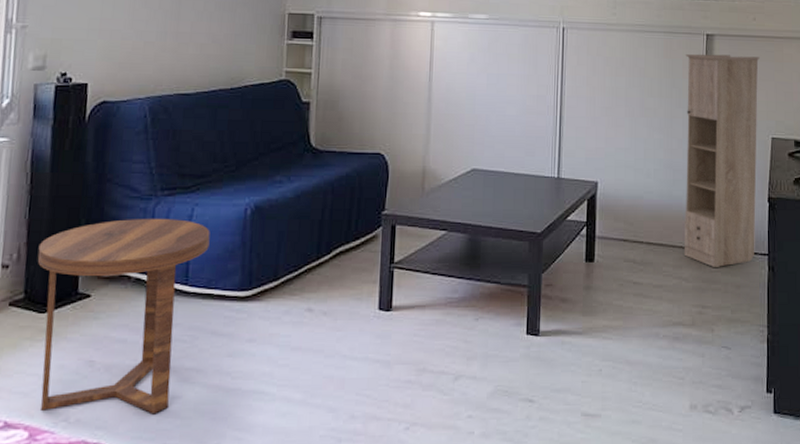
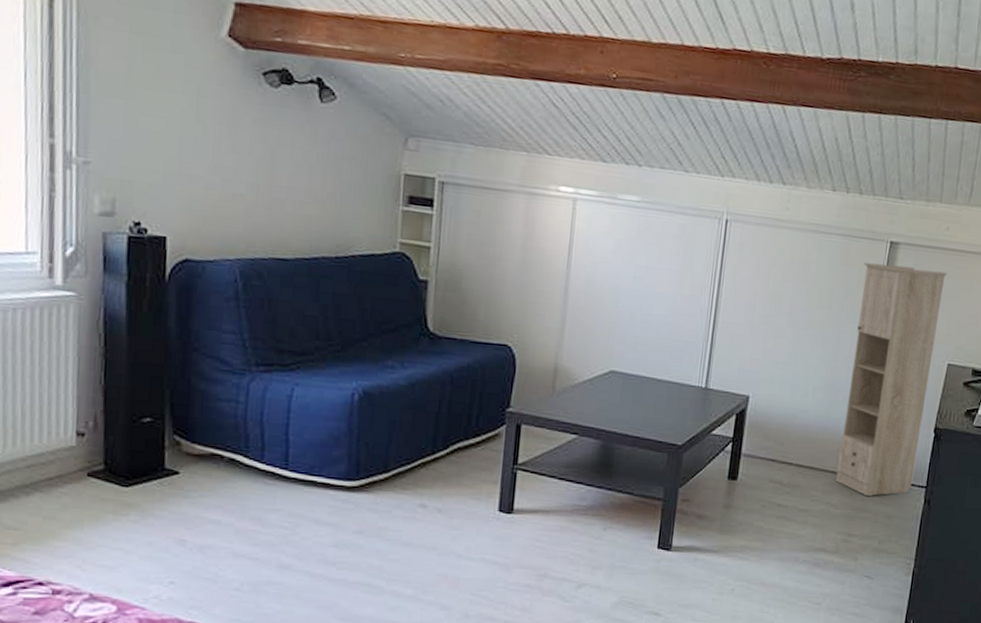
side table: present [37,218,210,415] -> none [116,394,313,599]

